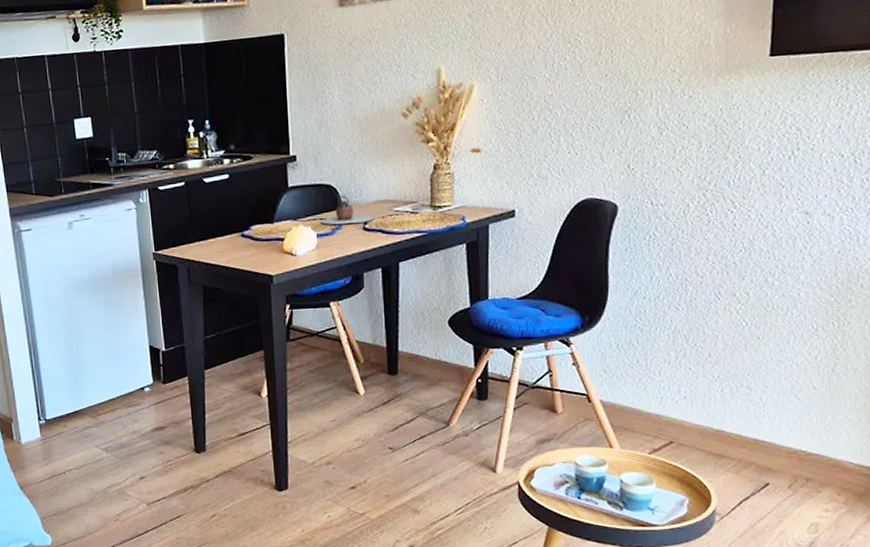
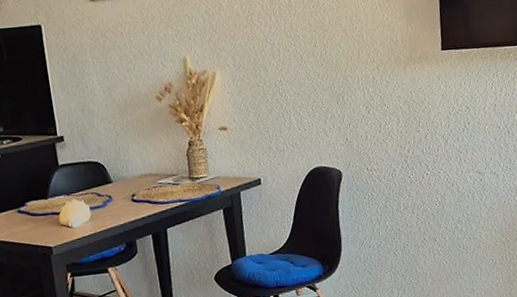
teapot: present [320,195,375,225] -> none [91,171,141,198]

